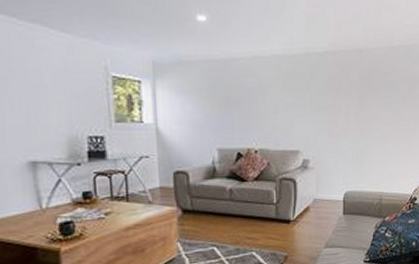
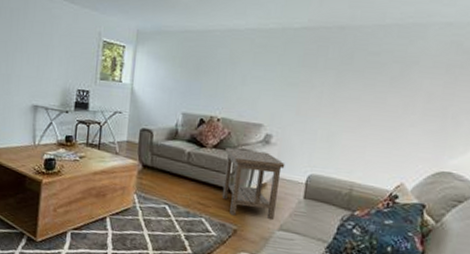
side table: none [267,177,324,243] -> present [221,147,285,221]

